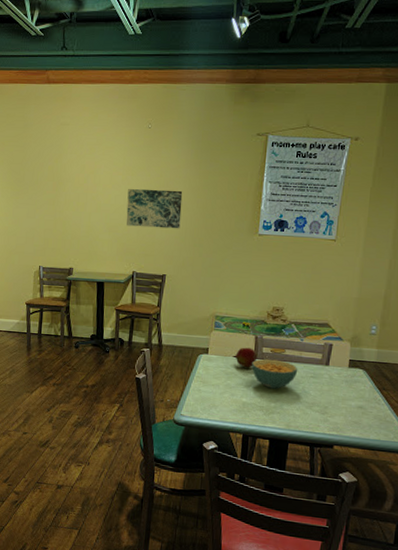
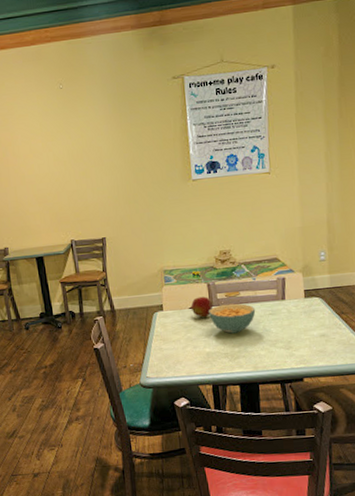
wall art: present [126,188,183,229] -> none [50,148,112,195]

